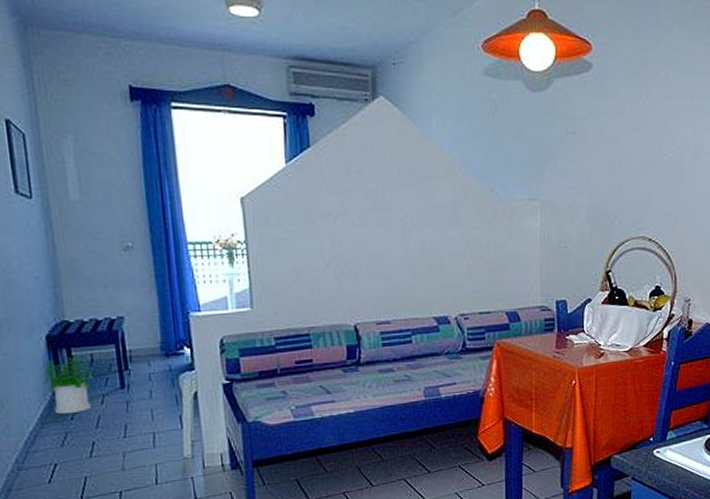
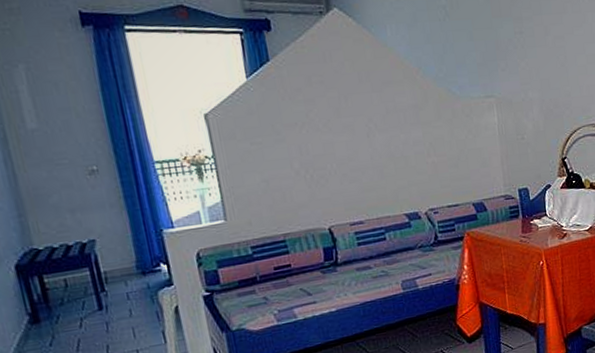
potted plant: present [42,356,94,415] -> none [15,282,70,342]

